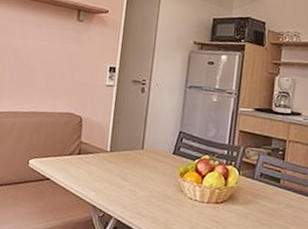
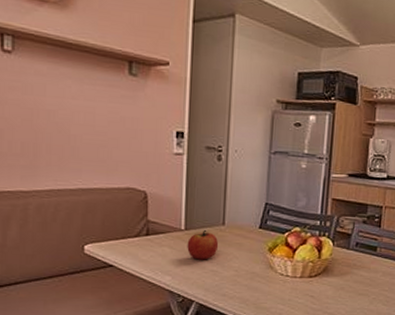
apple: none [110,153,138,180] -> present [187,230,219,260]

